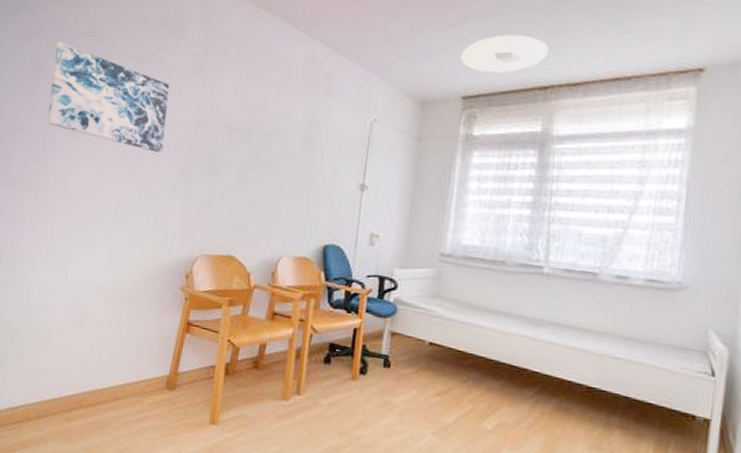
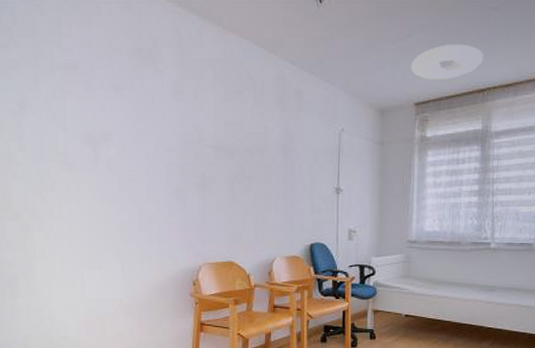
wall art: present [47,42,170,154] -> none [35,76,155,176]

